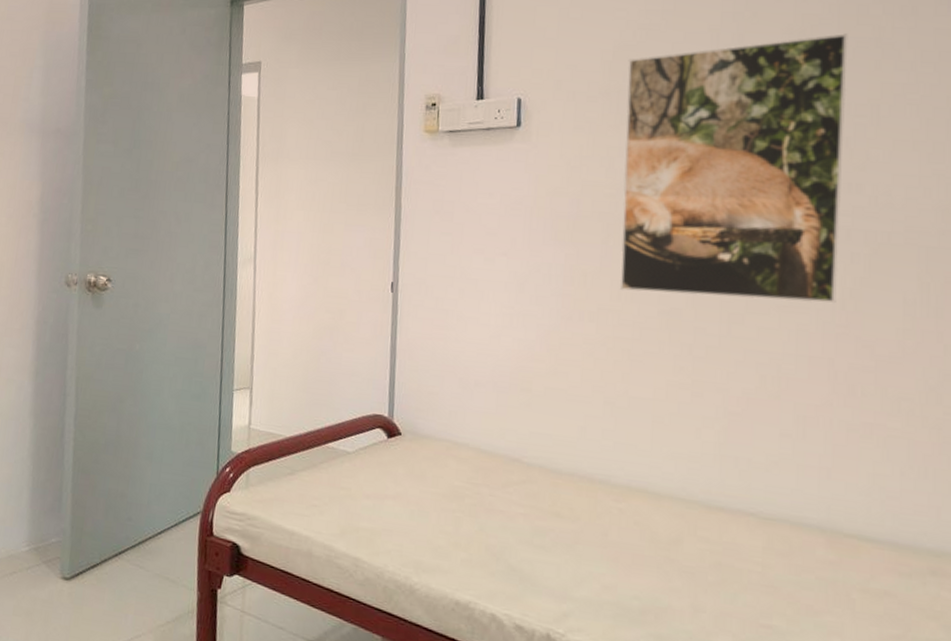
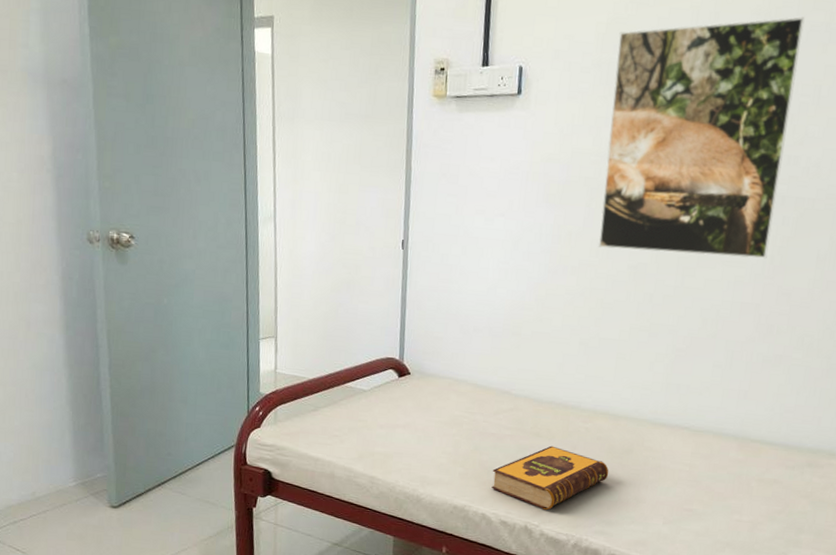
hardback book: none [502,529,654,615] -> present [491,445,609,511]

